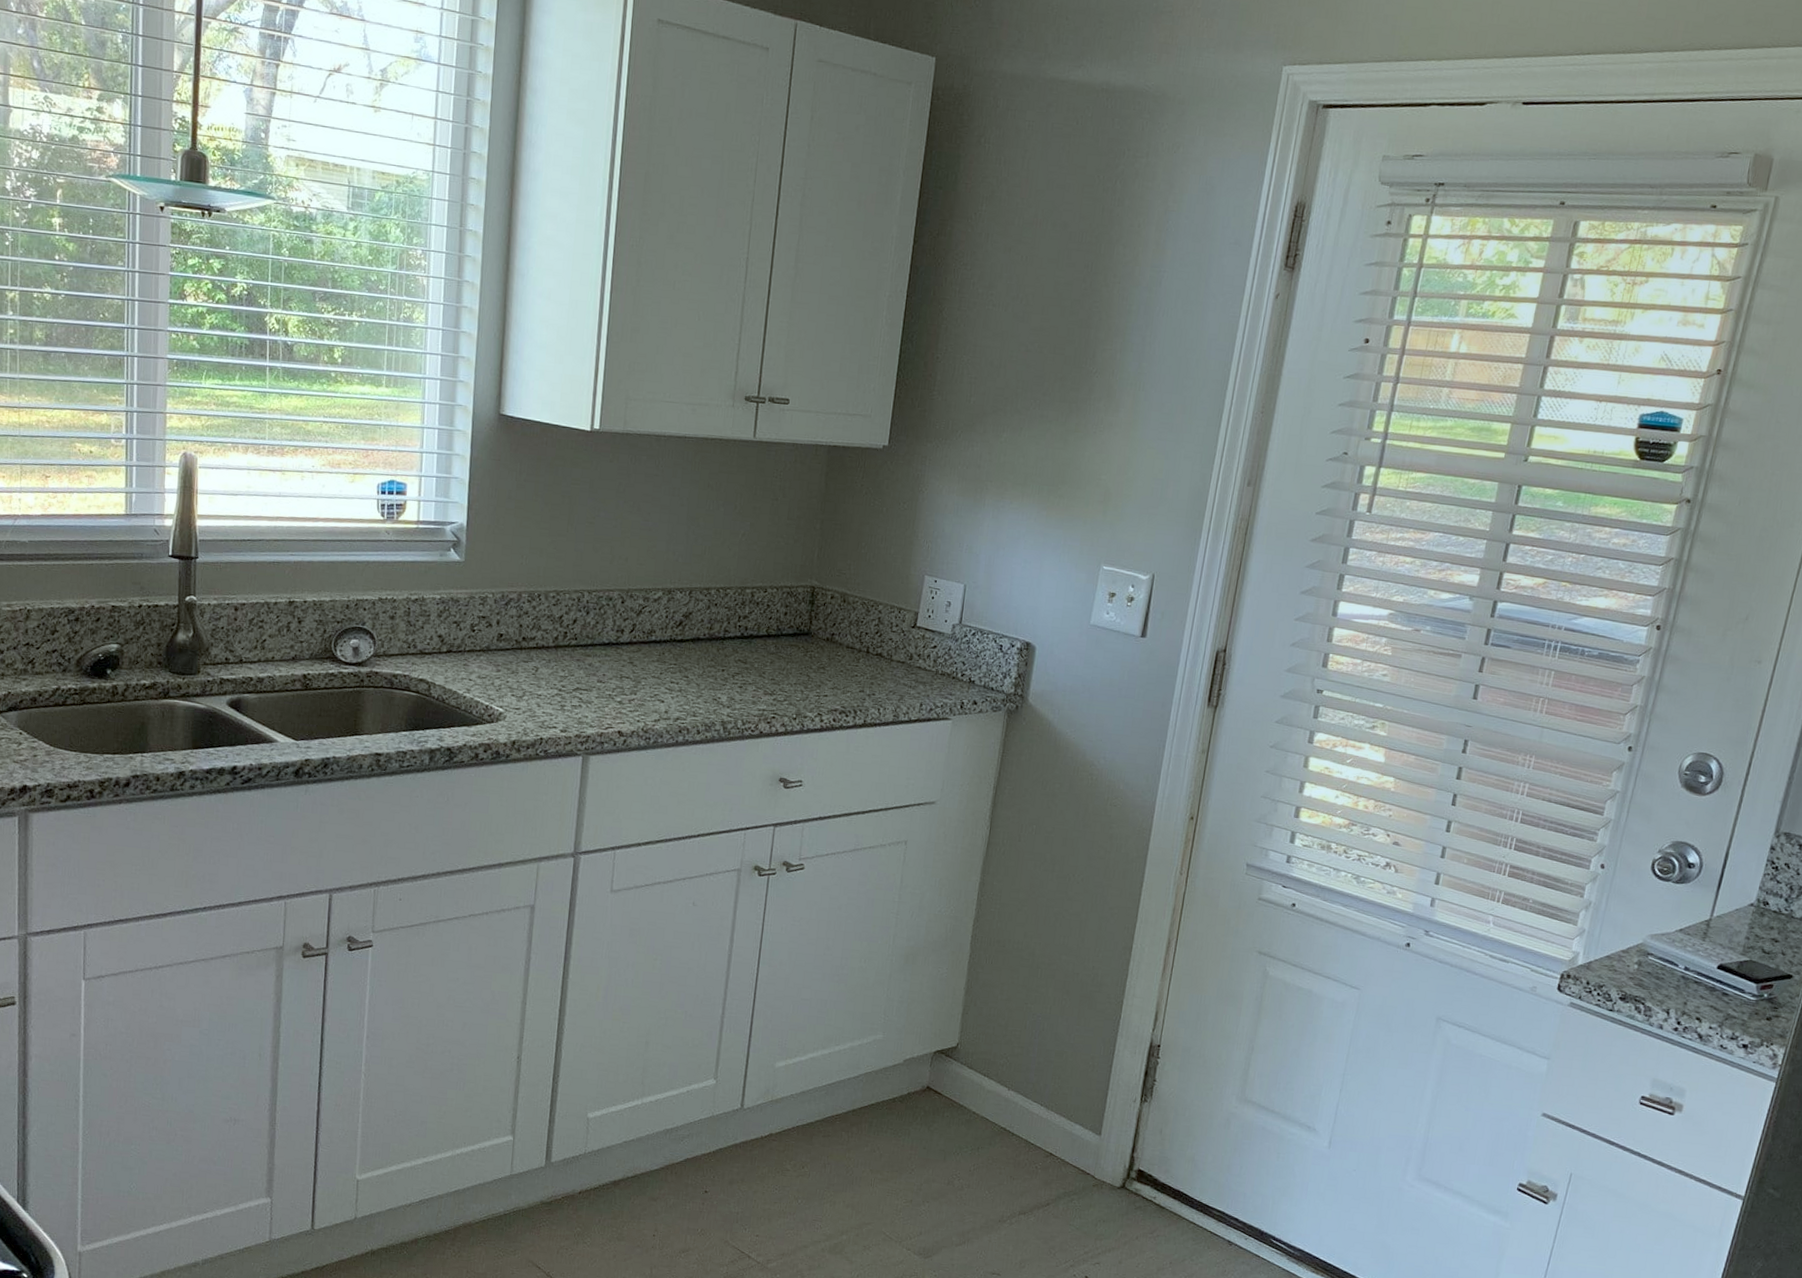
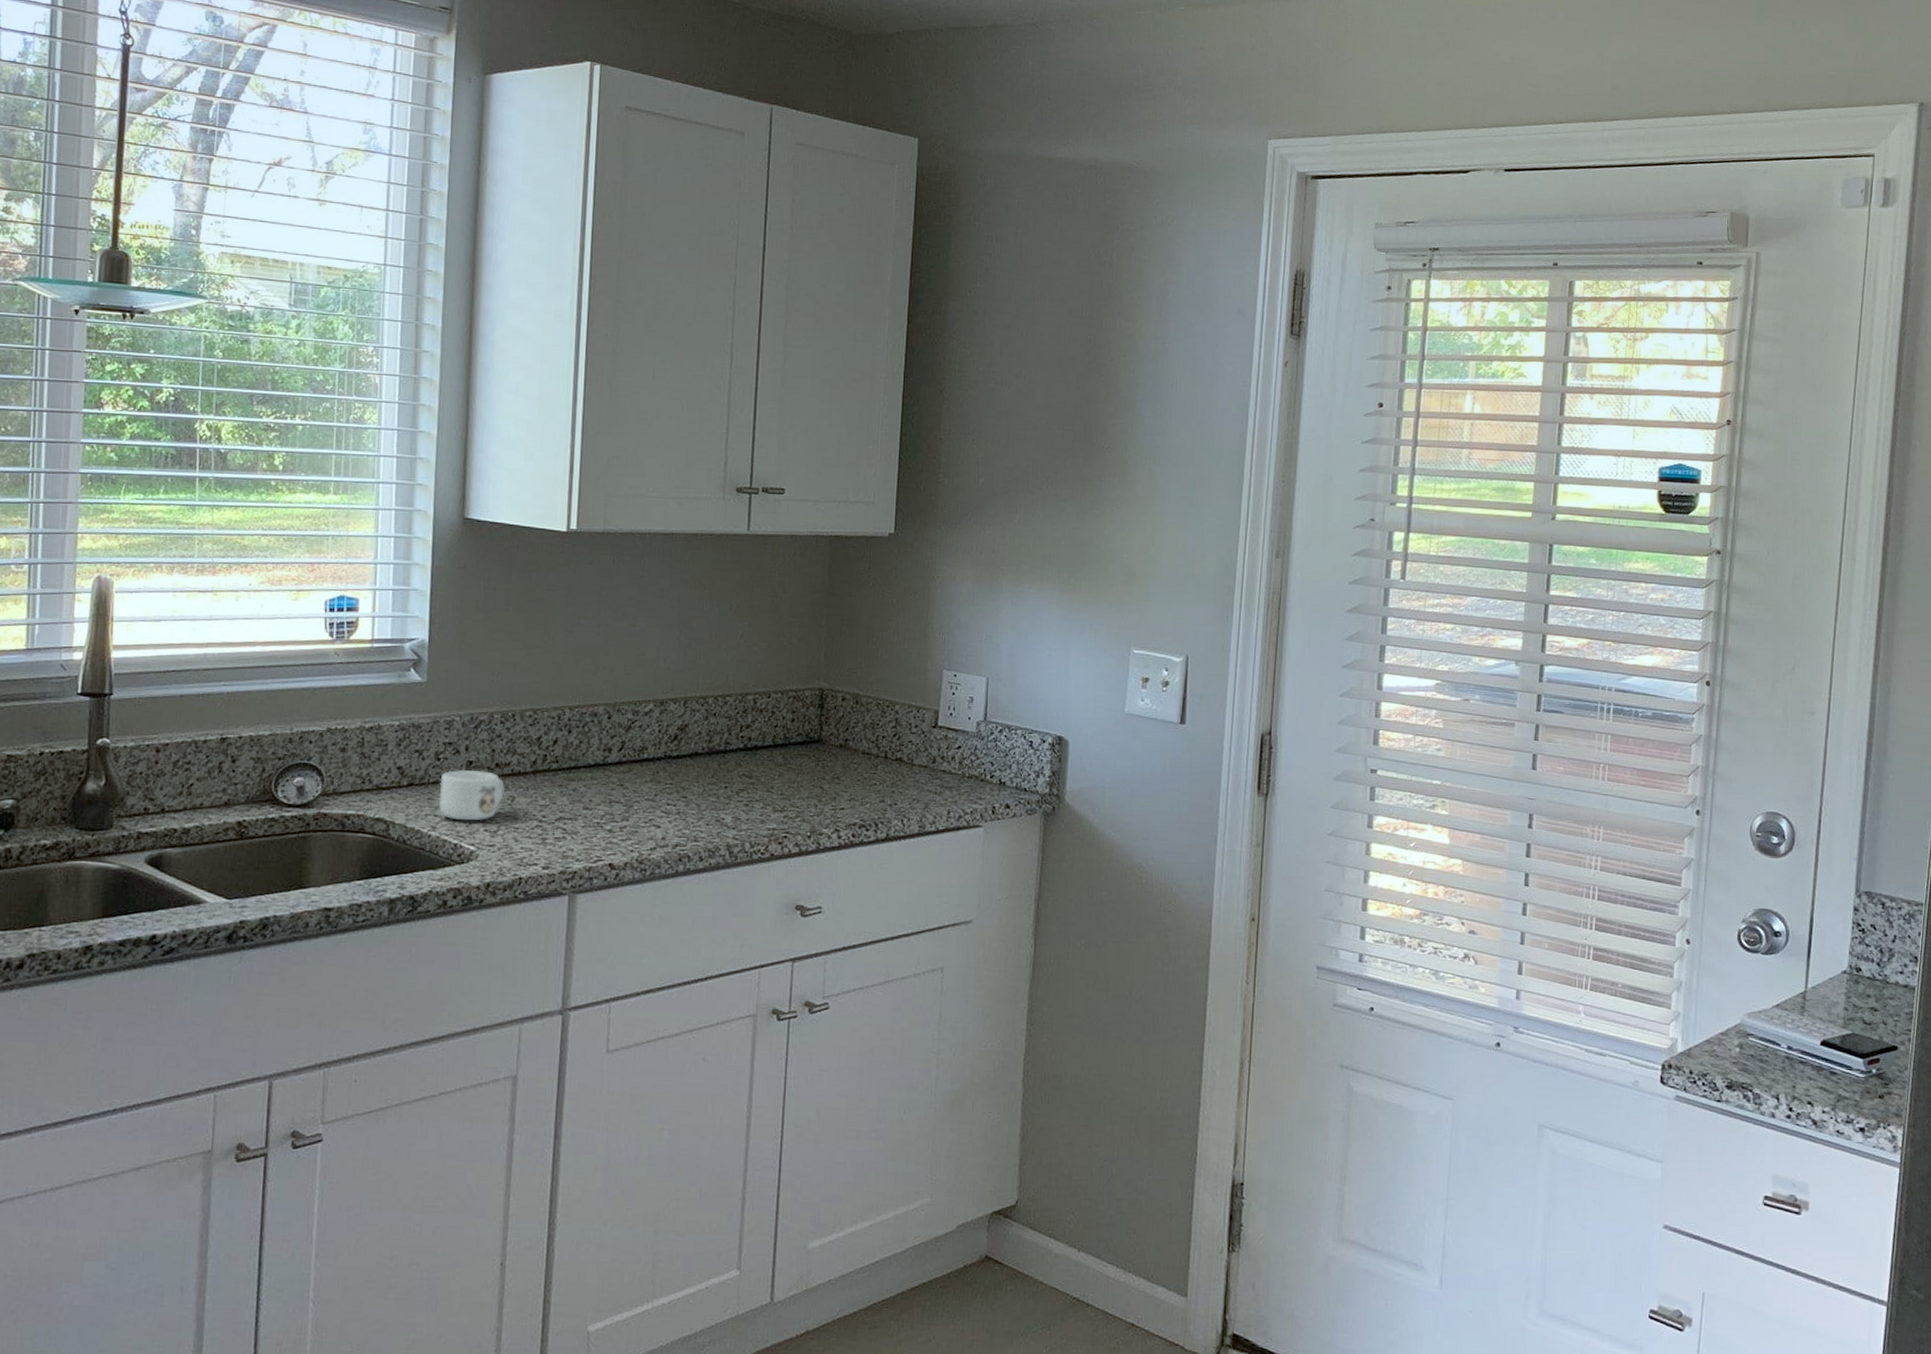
mug: none [472,640,530,687] -> present [438,769,505,821]

